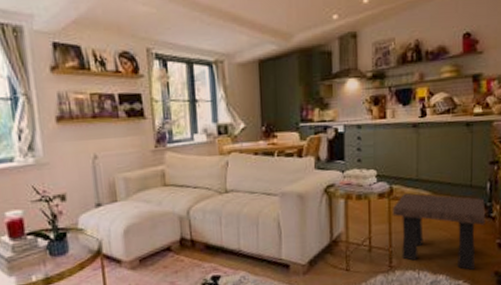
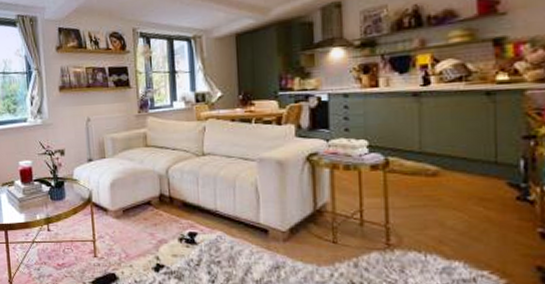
side table: present [392,193,486,270] -> none [388,166,520,260]

